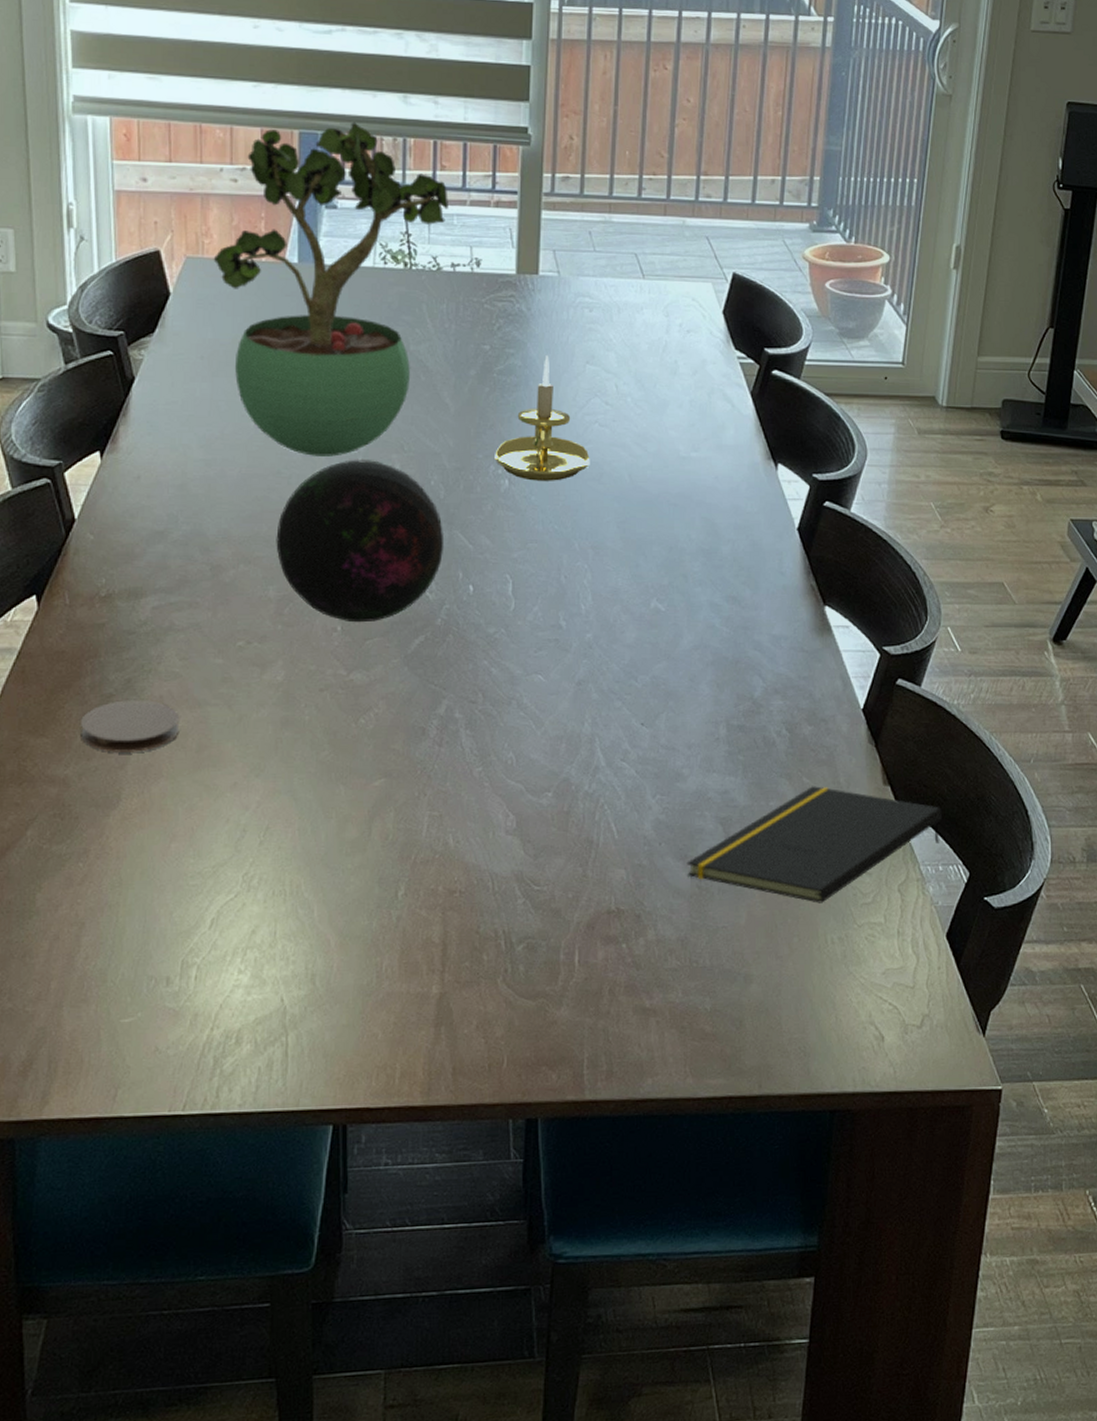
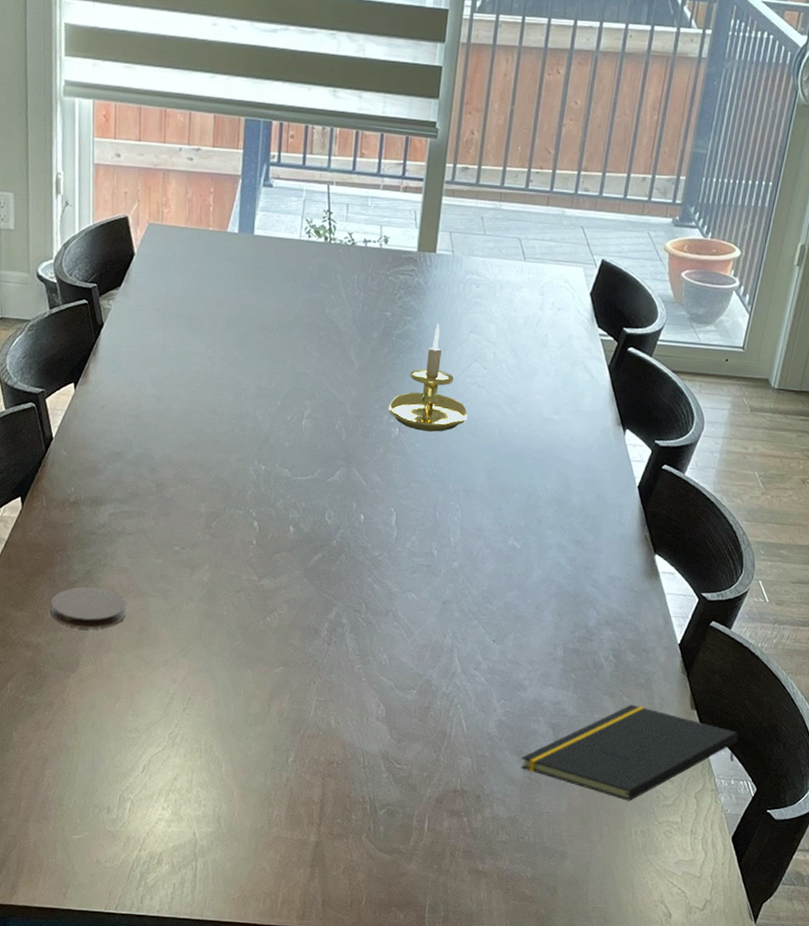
potted plant: present [213,122,448,457] -> none [170,111,365,399]
decorative orb: present [276,460,445,623] -> none [208,403,343,539]

